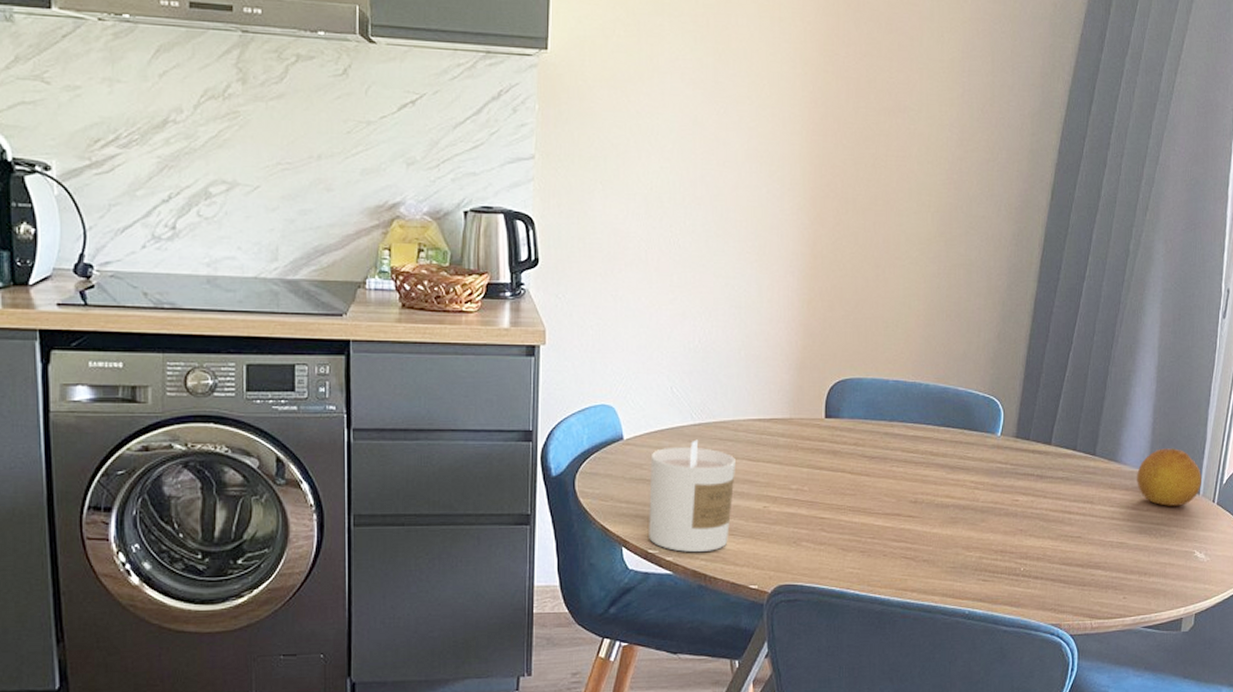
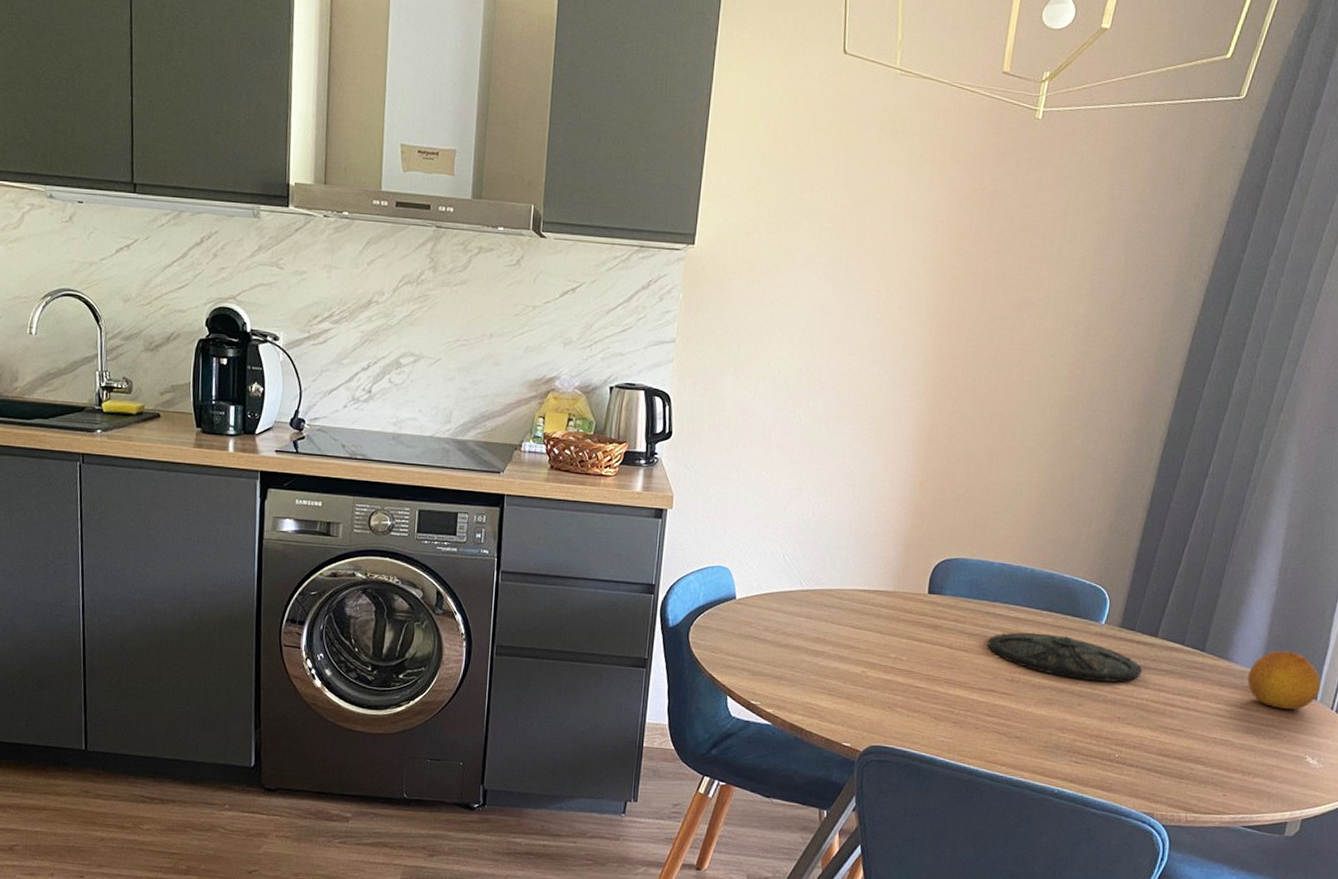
candle: present [649,439,735,553] -> none [752,604,839,708]
plate: none [888,450,1040,495] -> present [987,632,1143,683]

